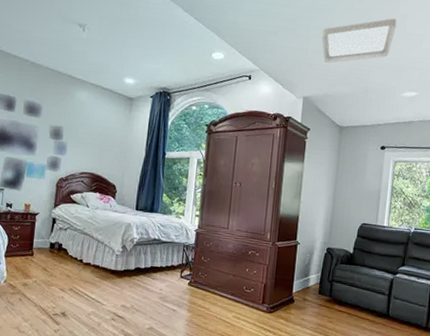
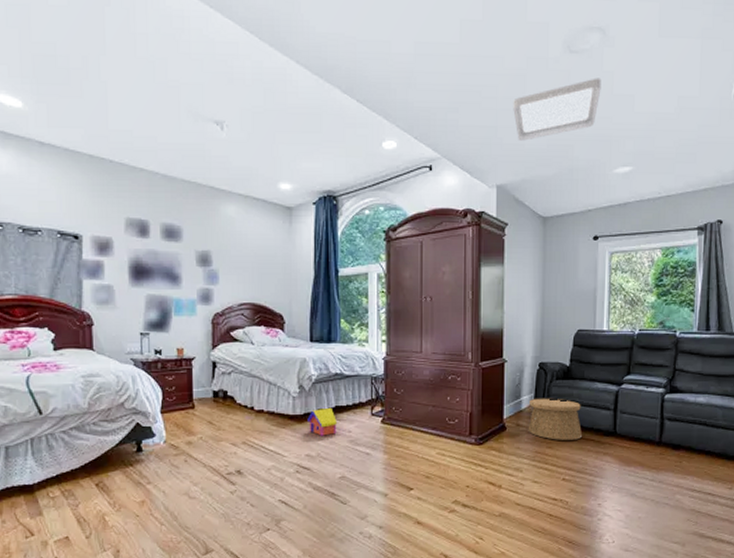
toy house: none [126,267,151,291] -> present [307,407,337,436]
basket: none [313,277,360,318] -> present [528,398,583,440]

